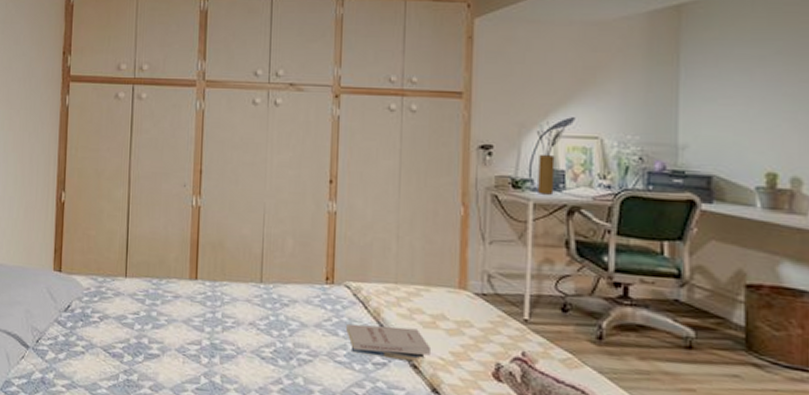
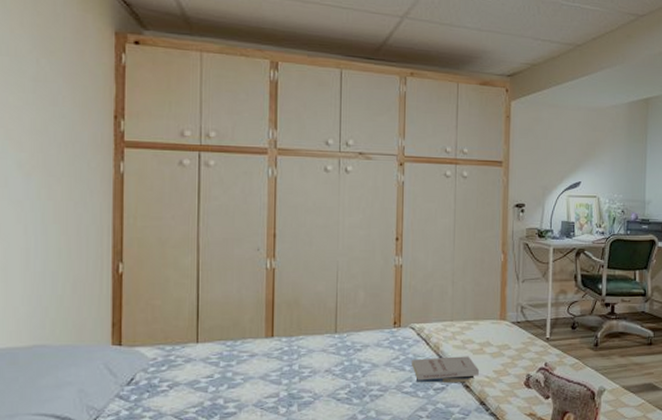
vase: present [536,121,566,195] -> none [555,185,576,241]

